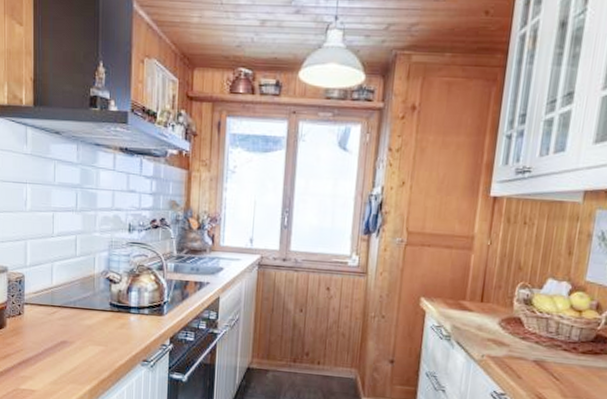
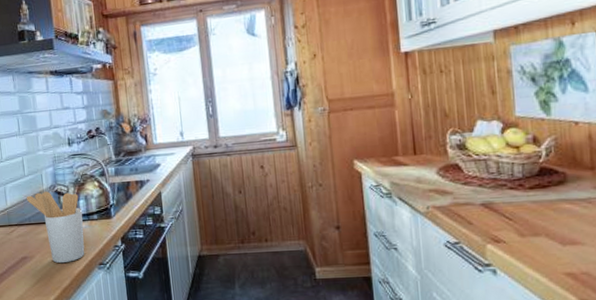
utensil holder: none [74,276,134,354] -> present [26,191,85,263]

